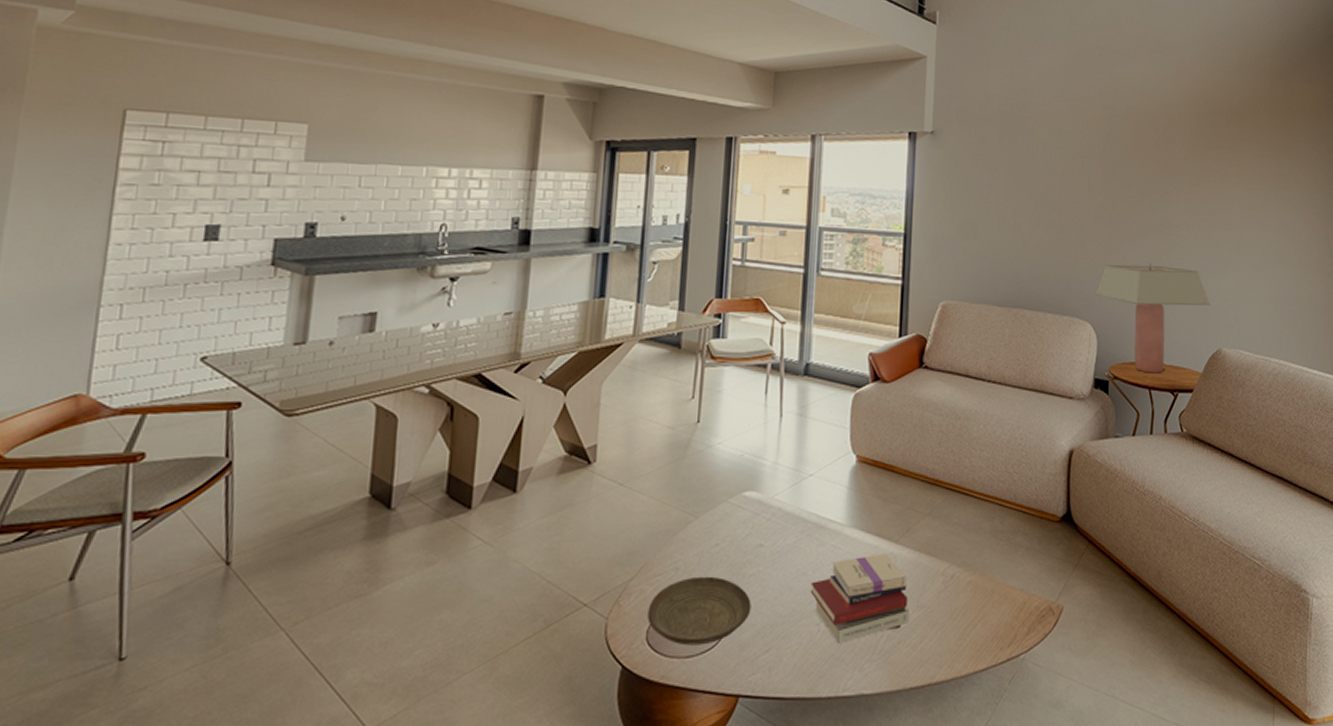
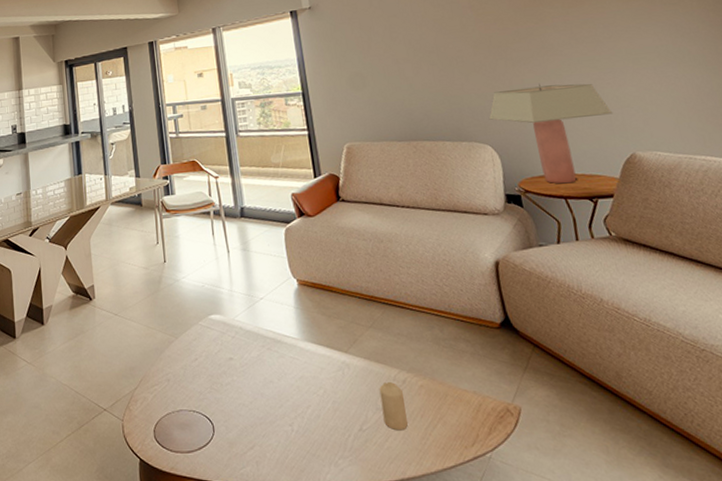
decorative bowl: present [647,576,751,646] -> none [152,385,233,443]
books: present [810,553,910,643] -> none [278,362,372,441]
candle: none [922,577,950,631] -> present [379,382,408,431]

